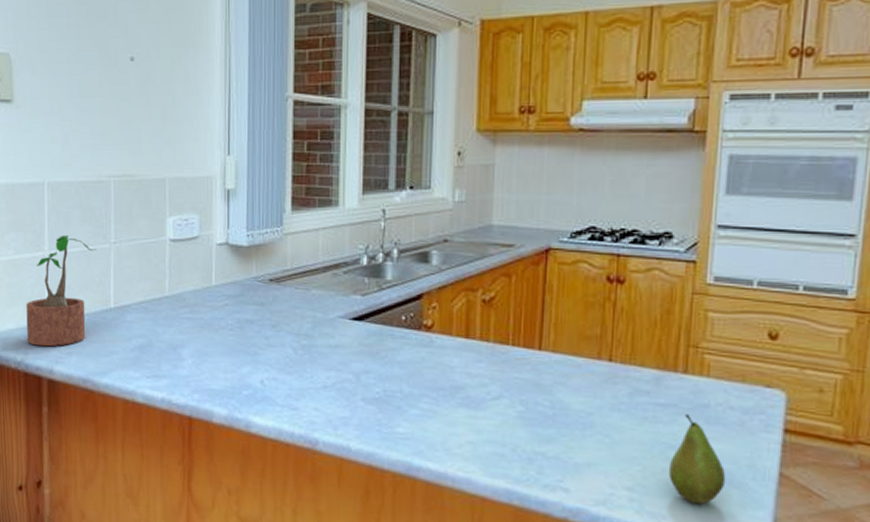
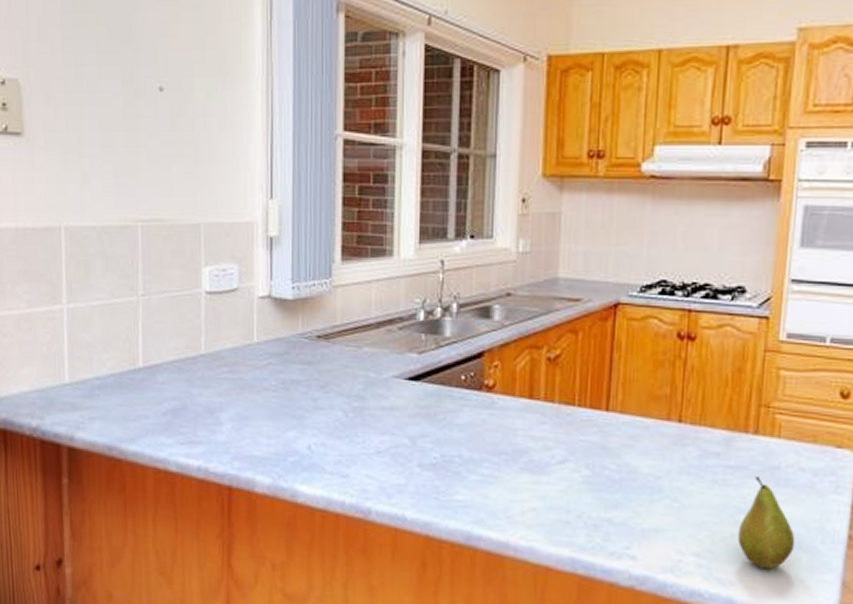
potted plant: present [26,234,97,347] -> none [41,286,123,411]

